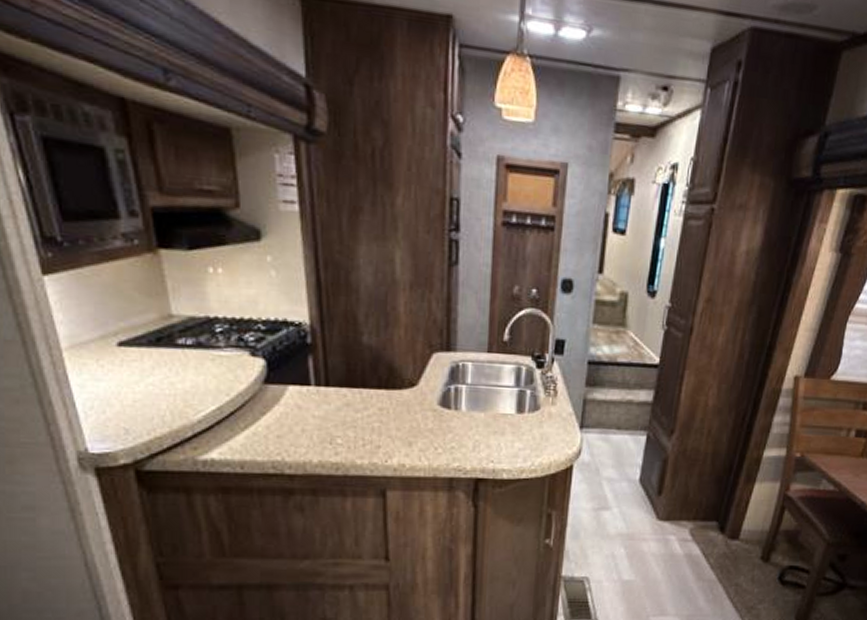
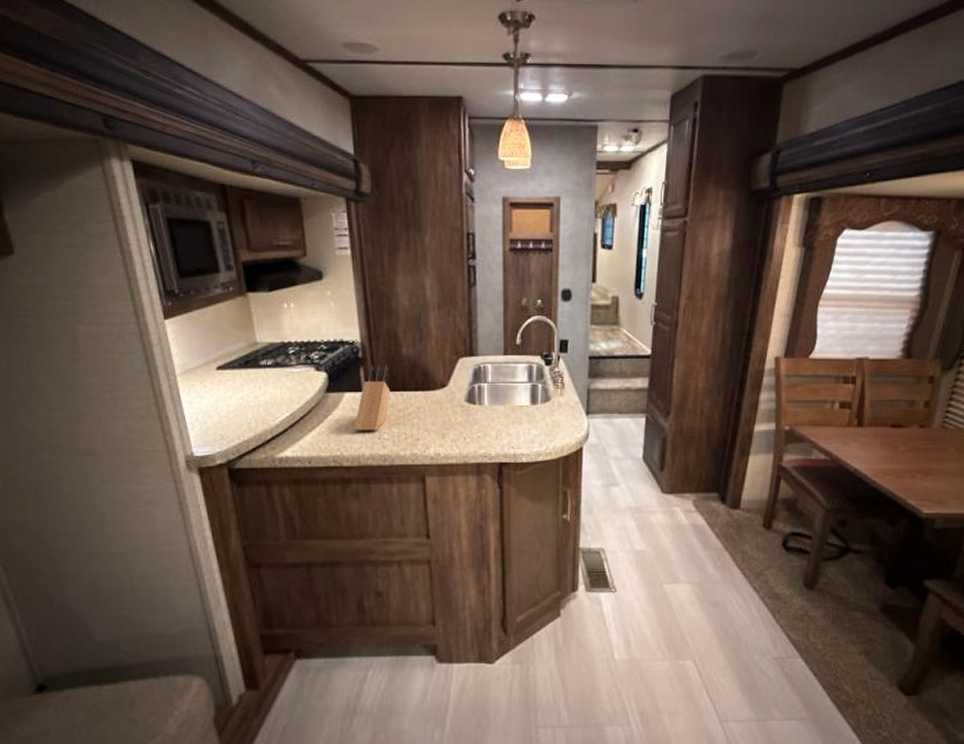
knife block: none [299,354,347,434] -> present [354,364,391,431]

